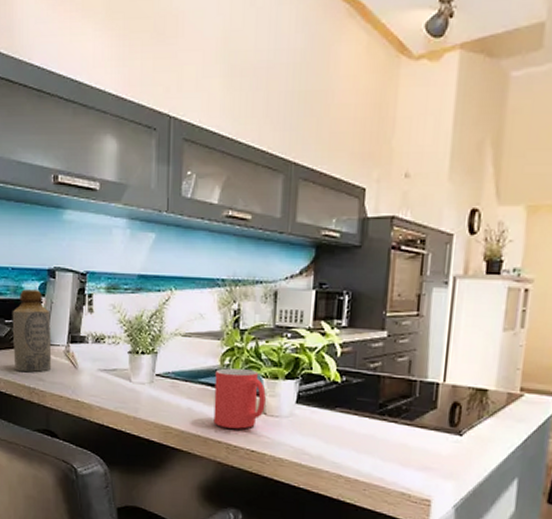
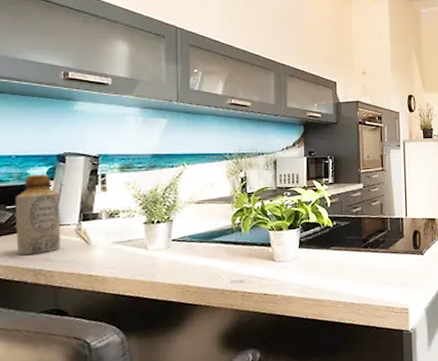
mug: present [213,368,266,429] -> none [228,225,273,278]

